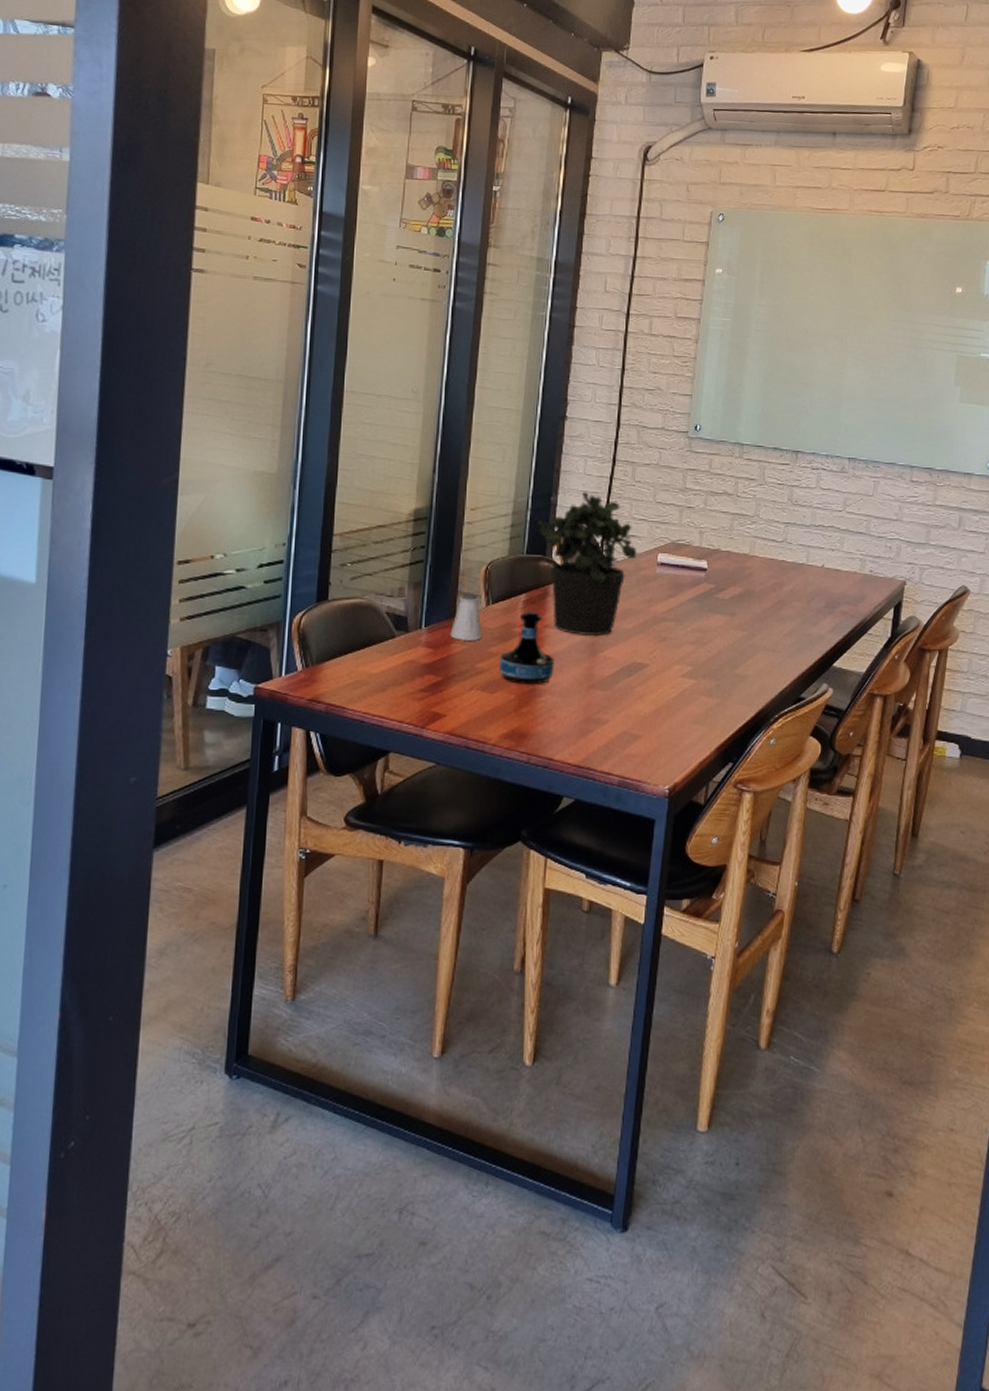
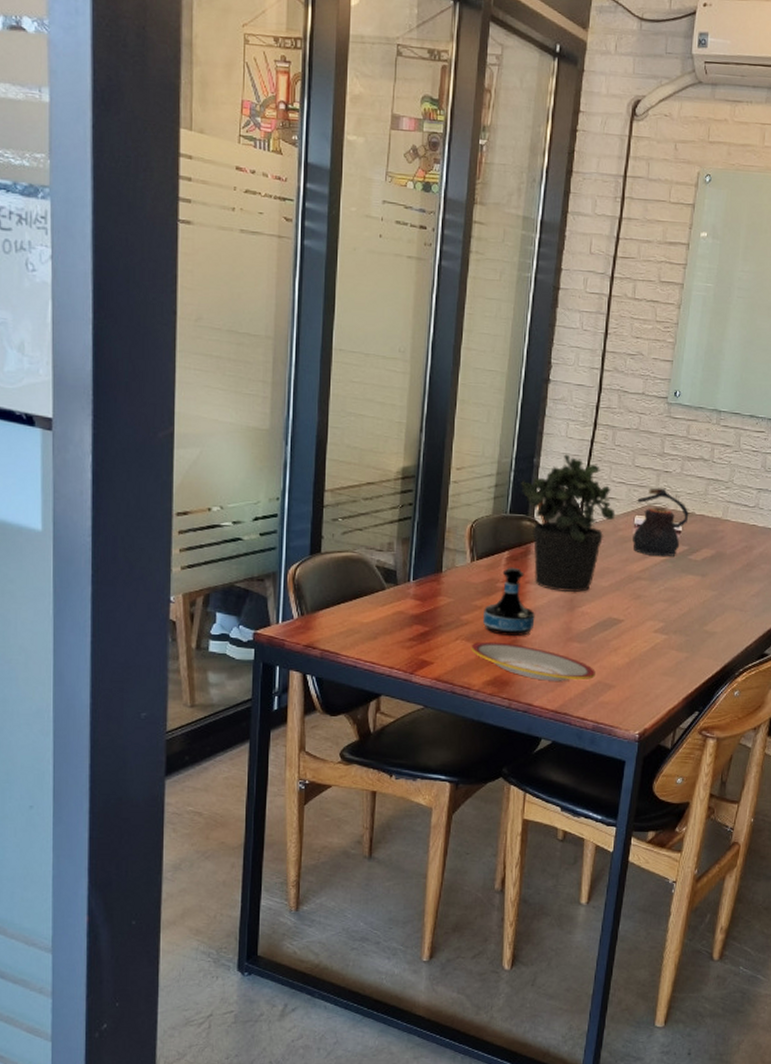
saltshaker: present [450,593,482,641] -> none [436,549,467,594]
plate: none [486,691,620,733] -> present [471,641,596,681]
teapot: none [656,524,714,597] -> present [633,487,689,557]

